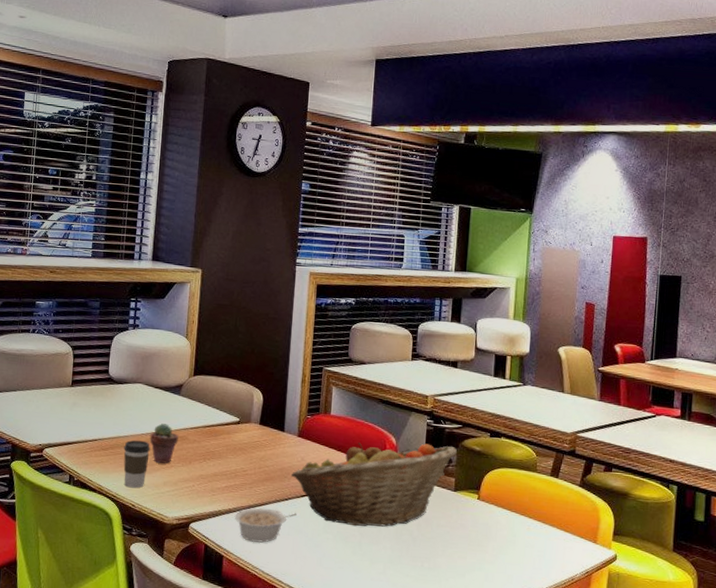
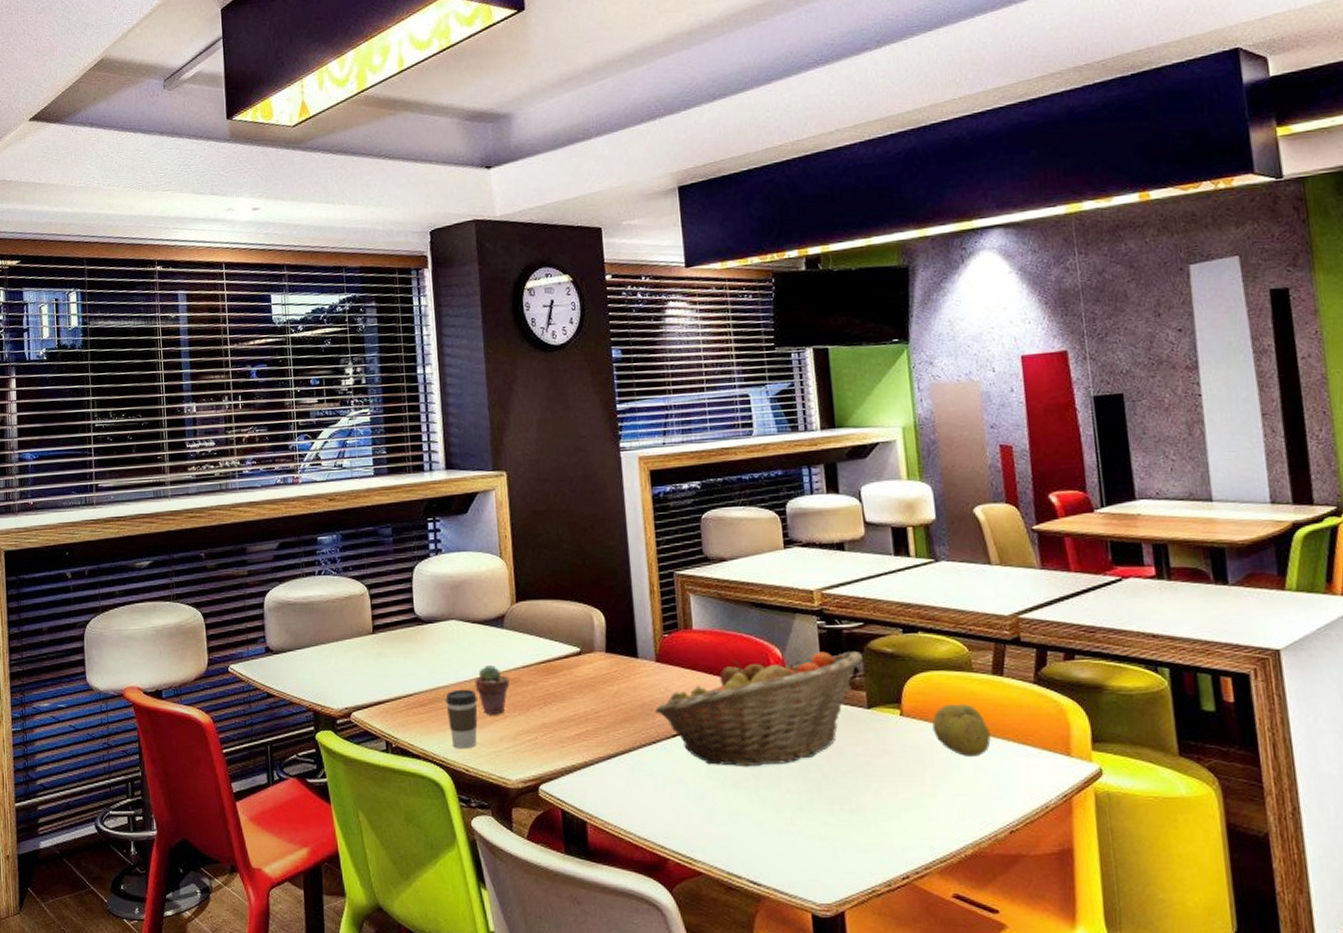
legume: present [234,507,298,543] -> none [592,756,672,800]
fruit: none [500,495,541,536] -> present [932,704,991,756]

